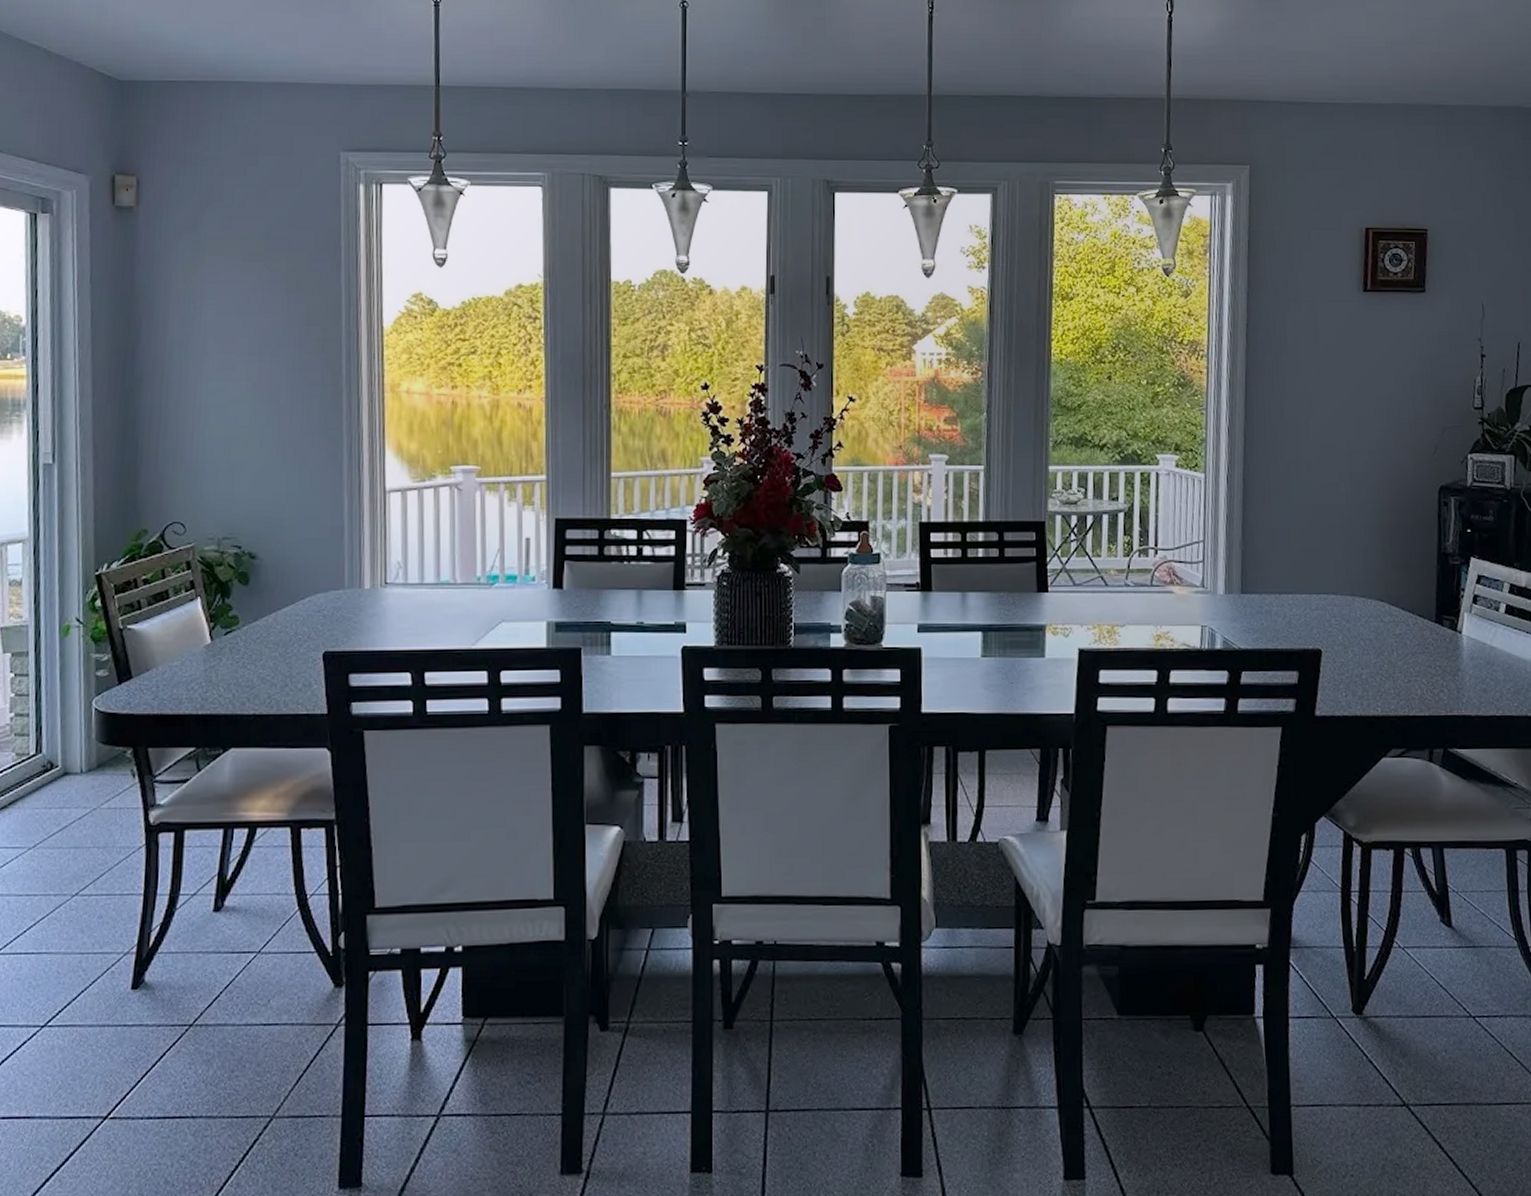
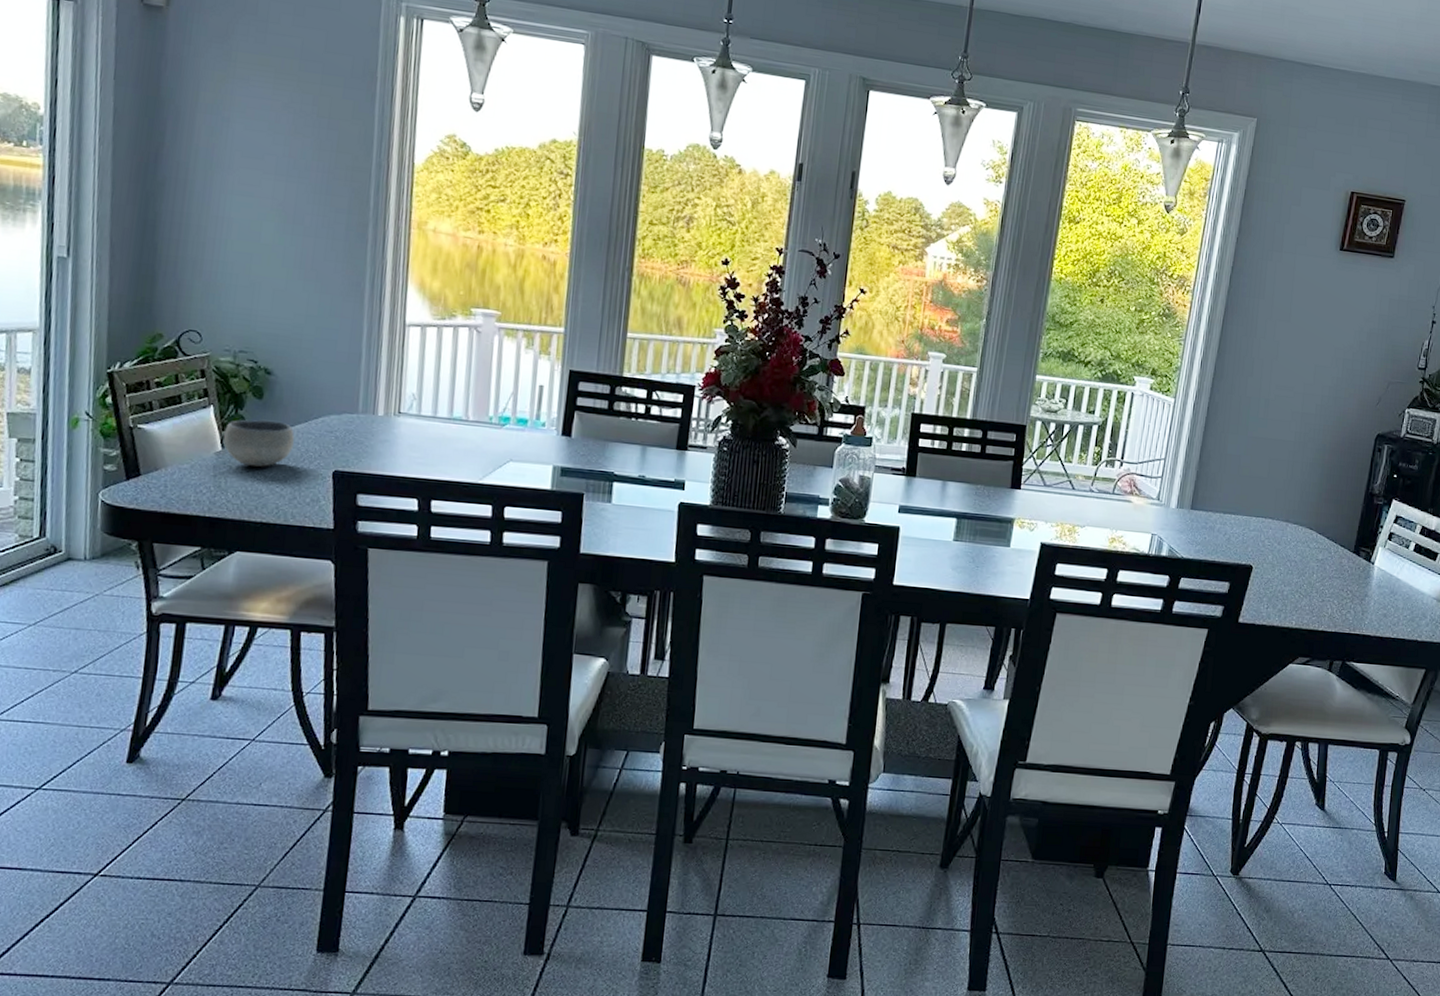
bowl: none [212,606,282,656] -> present [223,419,295,467]

